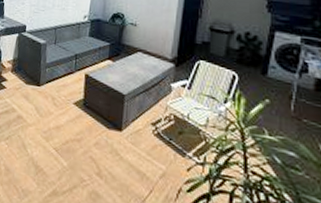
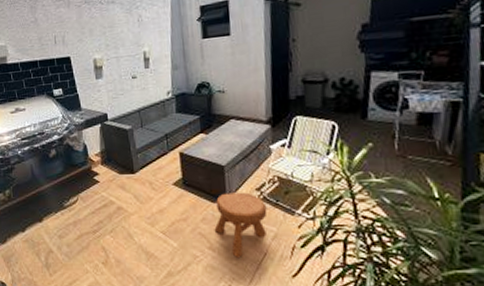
stool: none [105,121,160,190] -> present [214,192,267,257]

